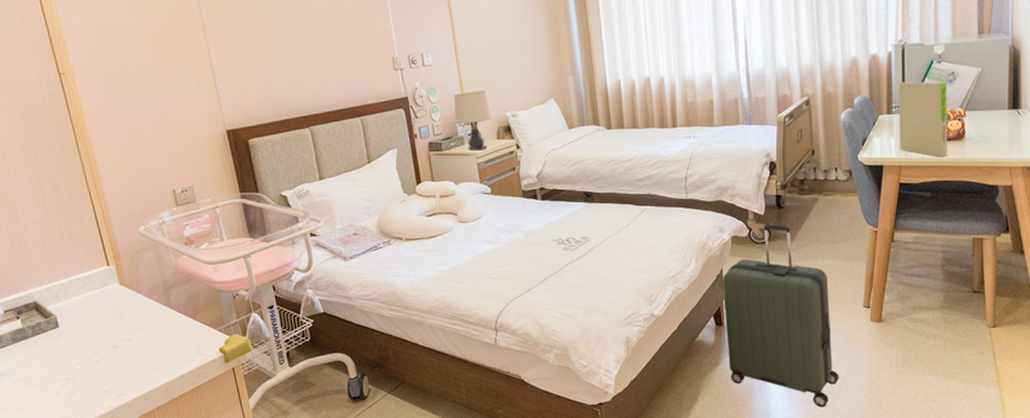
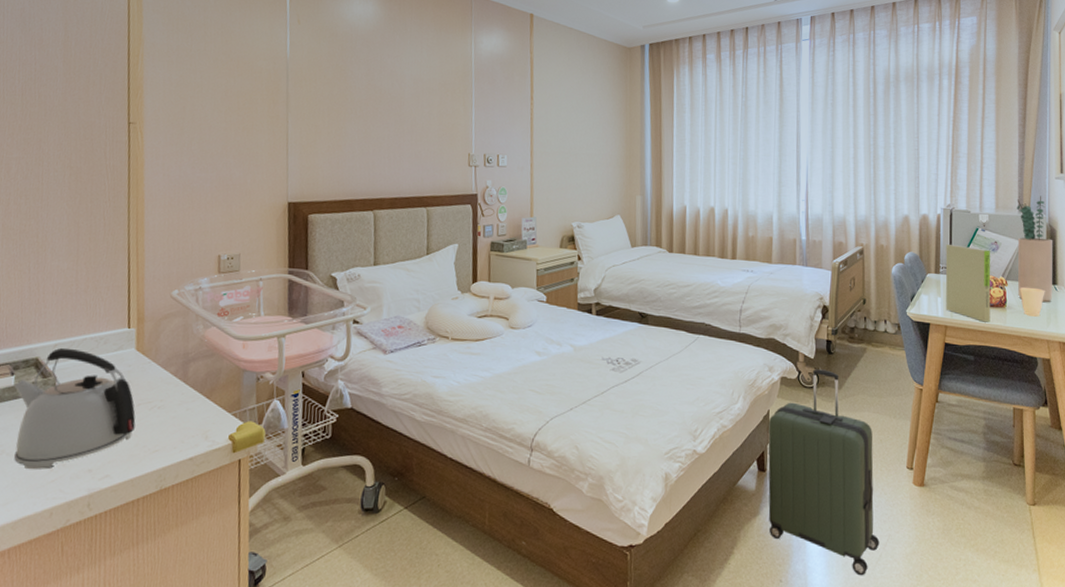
kettle: none [21,290,136,396] -> present [13,347,136,470]
table lamp: present [453,91,492,151] -> none [521,197,558,257]
vase: none [976,16,1017,129] -> present [1017,195,1053,303]
cup: none [979,115,1007,145] -> present [1019,287,1045,317]

